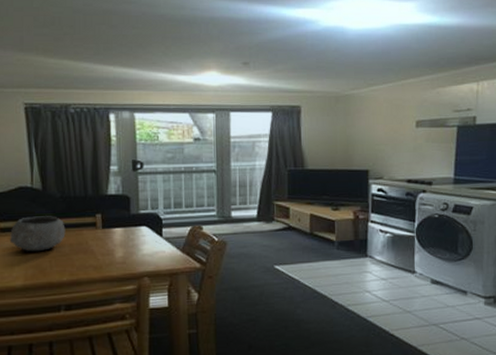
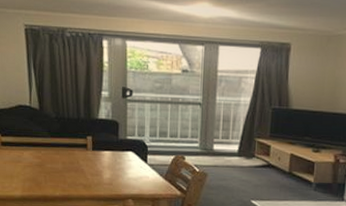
bowl: present [9,216,66,252] -> none [9,133,59,167]

